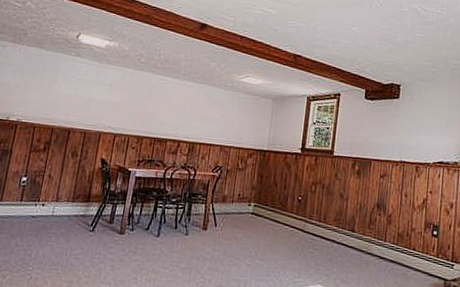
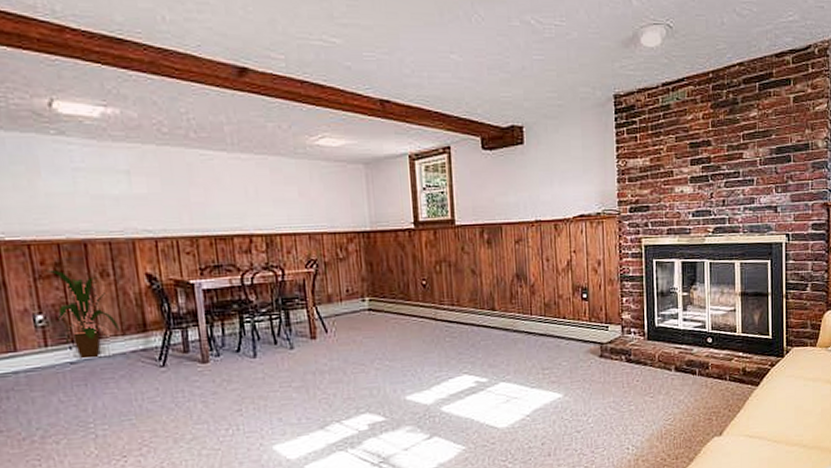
house plant: none [35,145,72,216] -> present [44,269,120,359]

